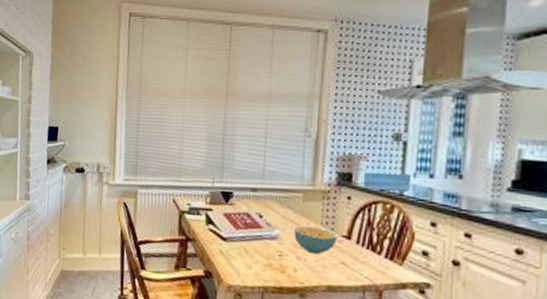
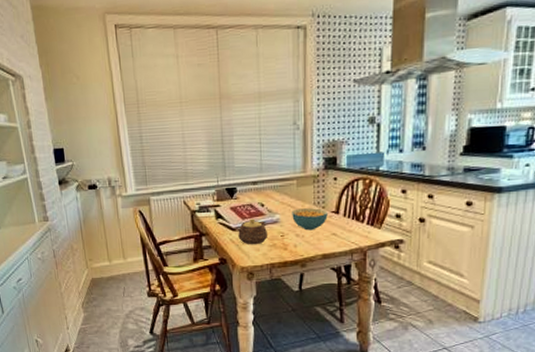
teapot: none [229,229,264,262] -> present [238,218,268,245]

